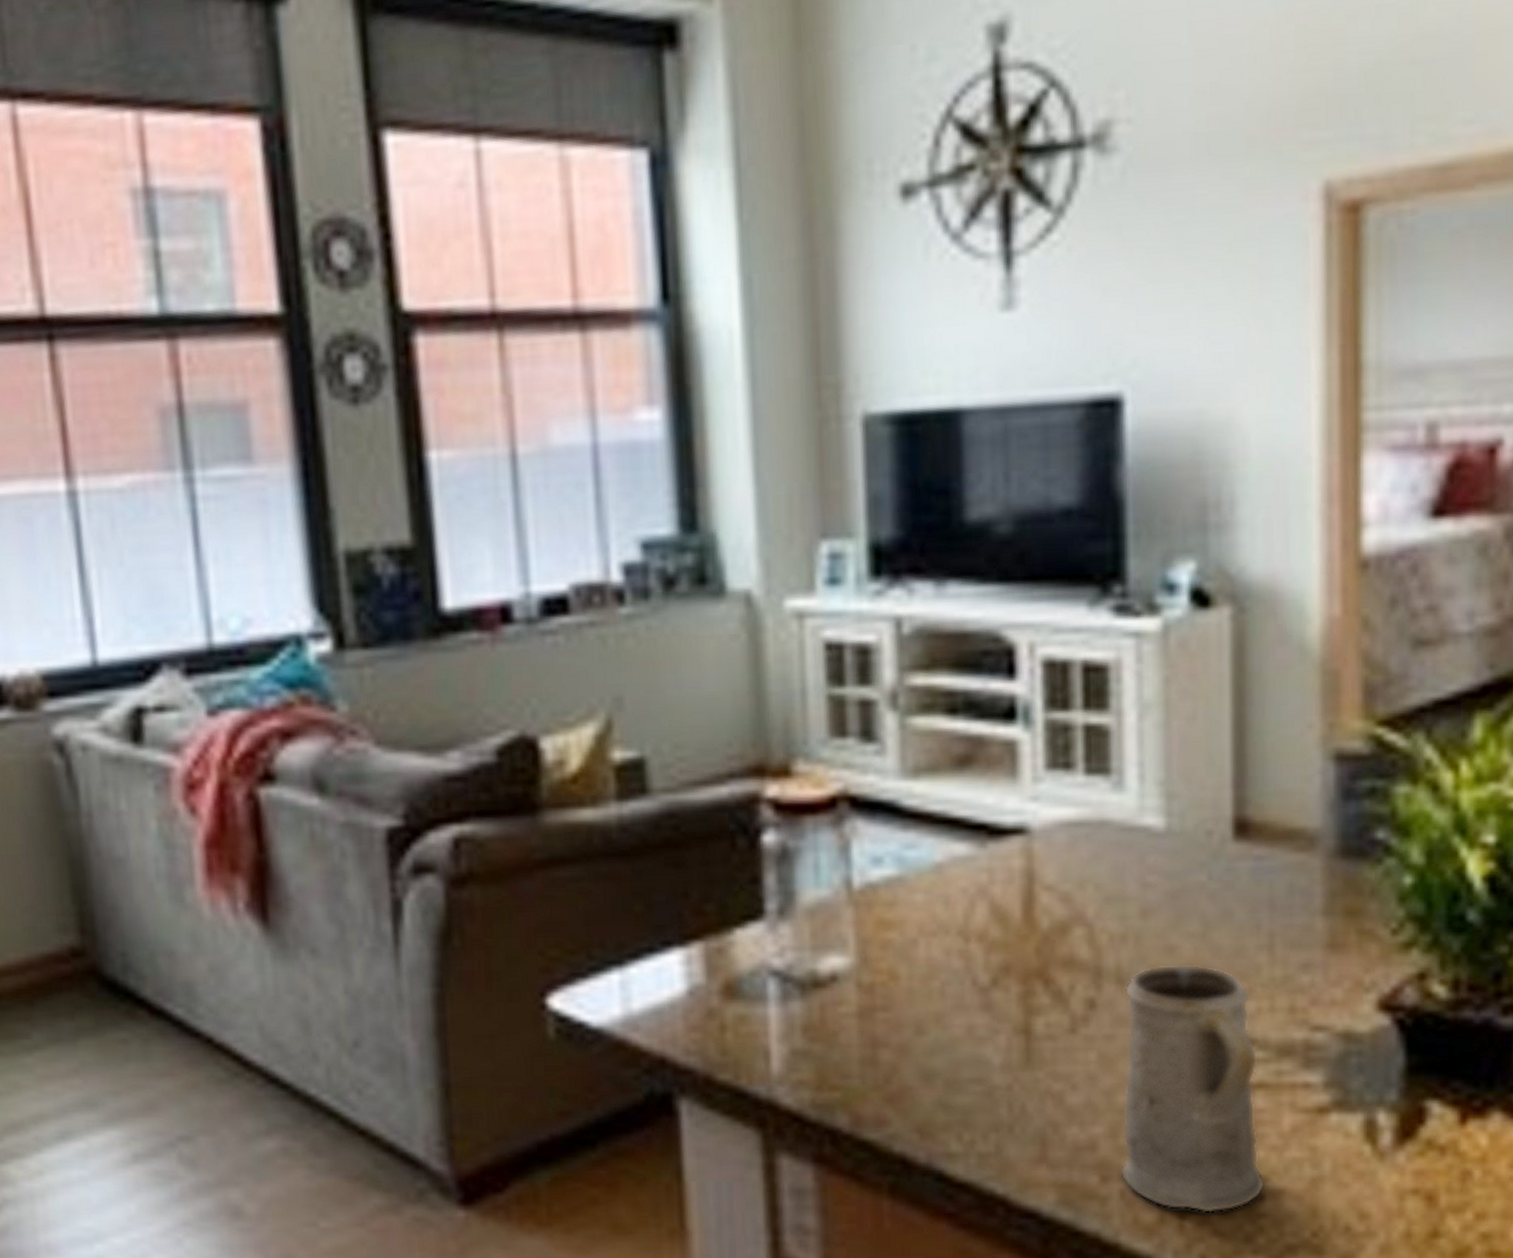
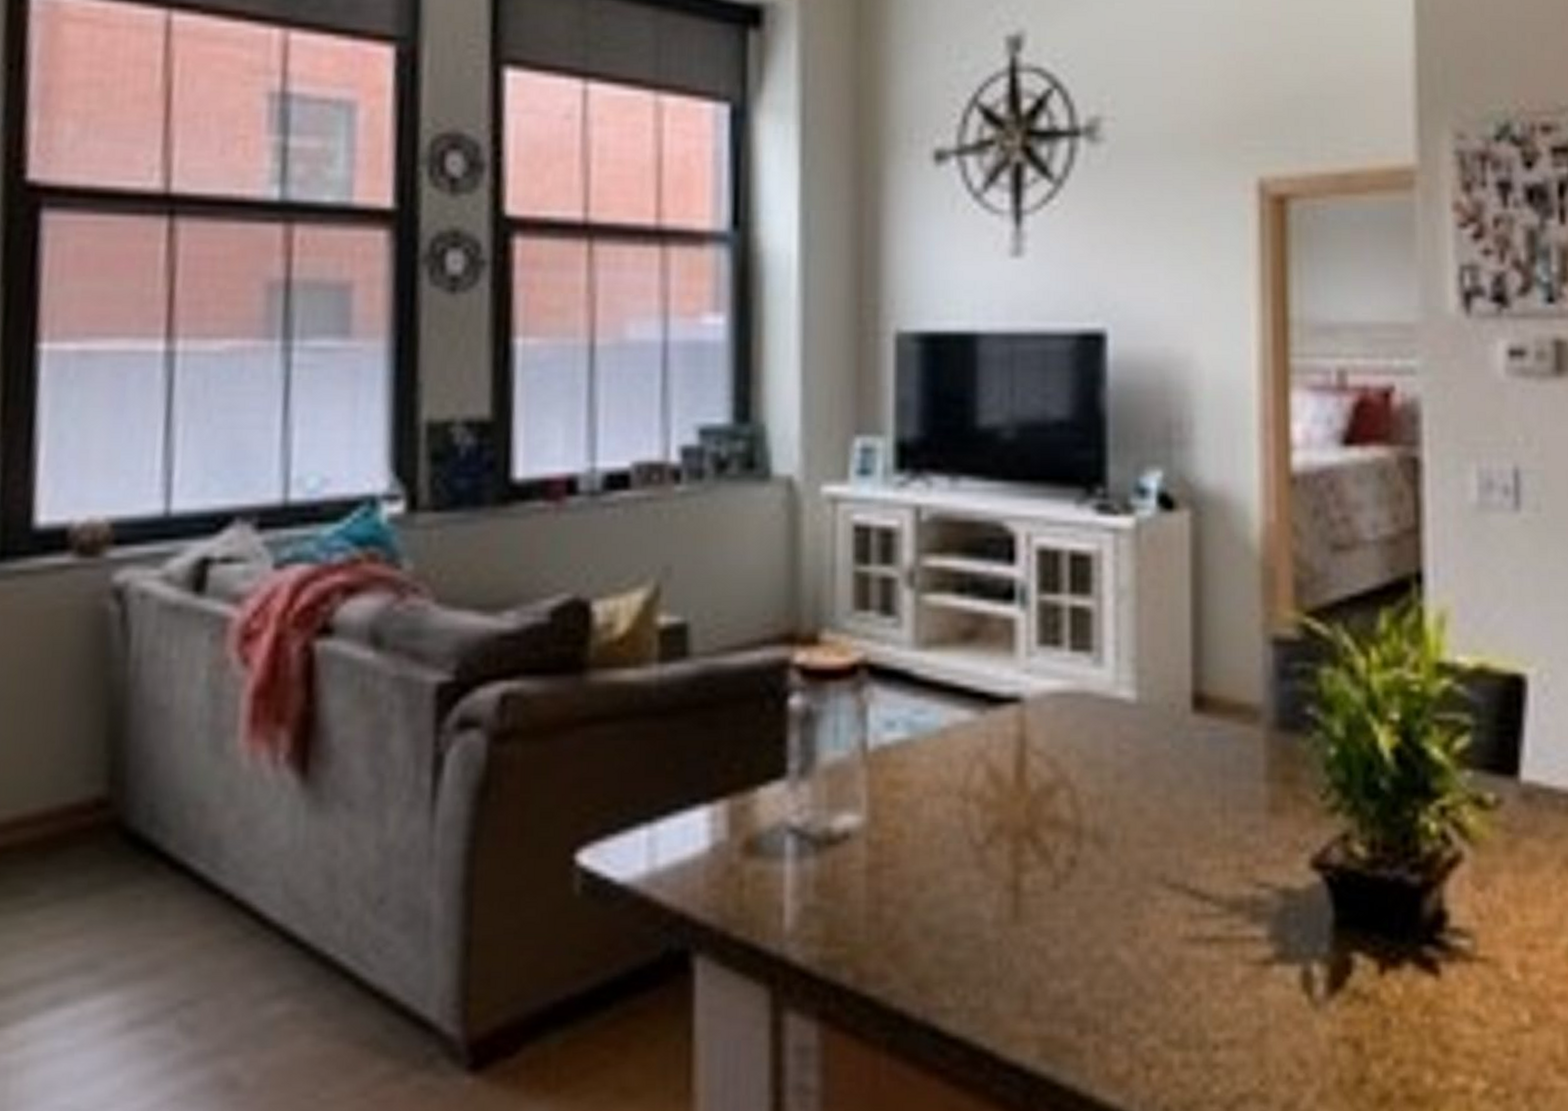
mug: present [1120,964,1265,1214] -> none [1095,825,1220,1065]

